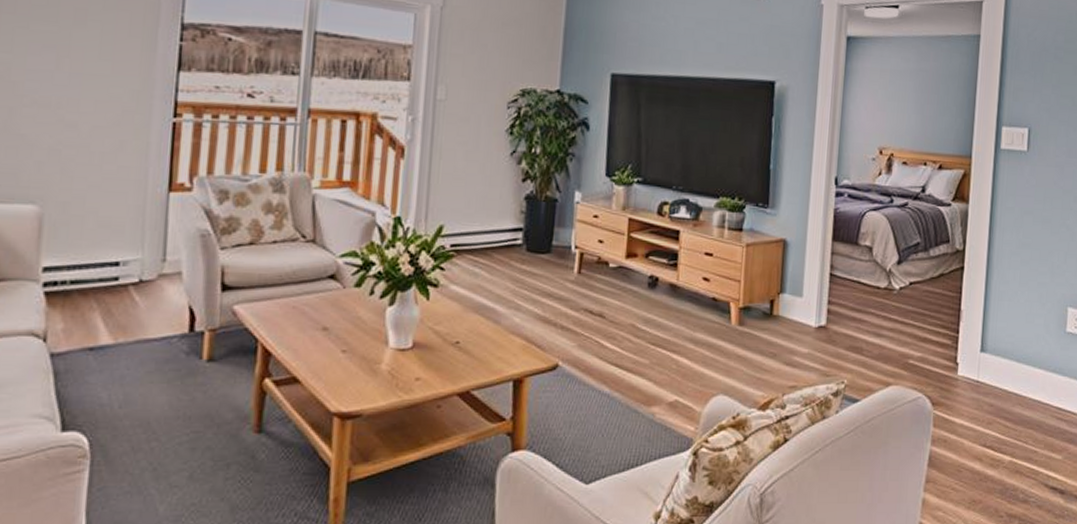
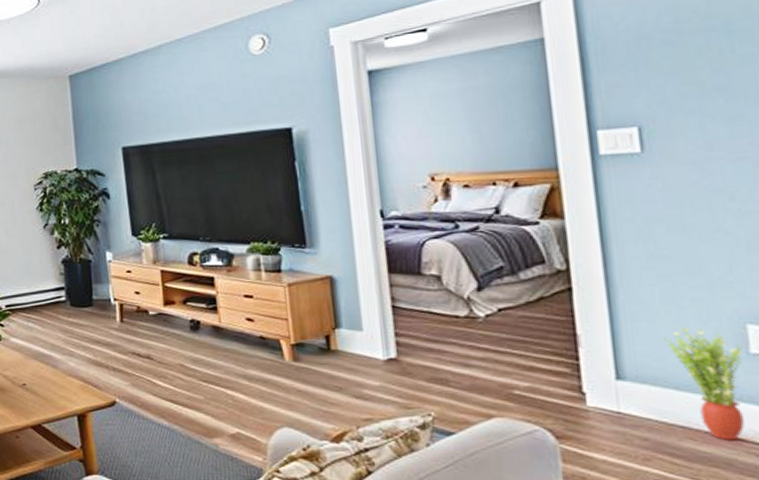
potted plant: none [1016,306,1063,406] -> present [664,326,745,441]

